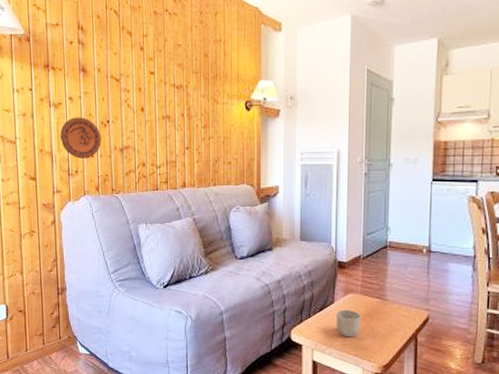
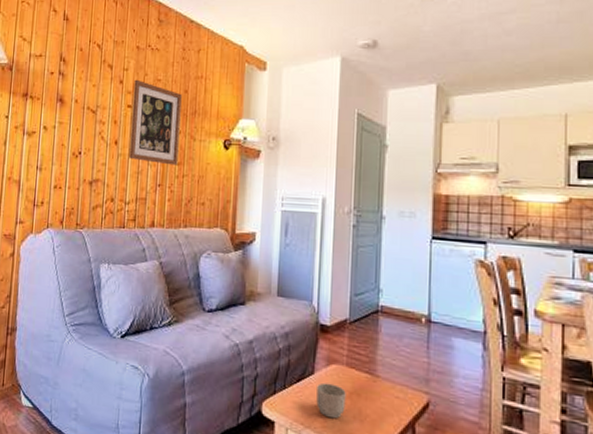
decorative plate: present [59,117,102,159] -> none [29,147,72,190]
wall art: none [155,45,203,129] -> present [129,79,182,166]

